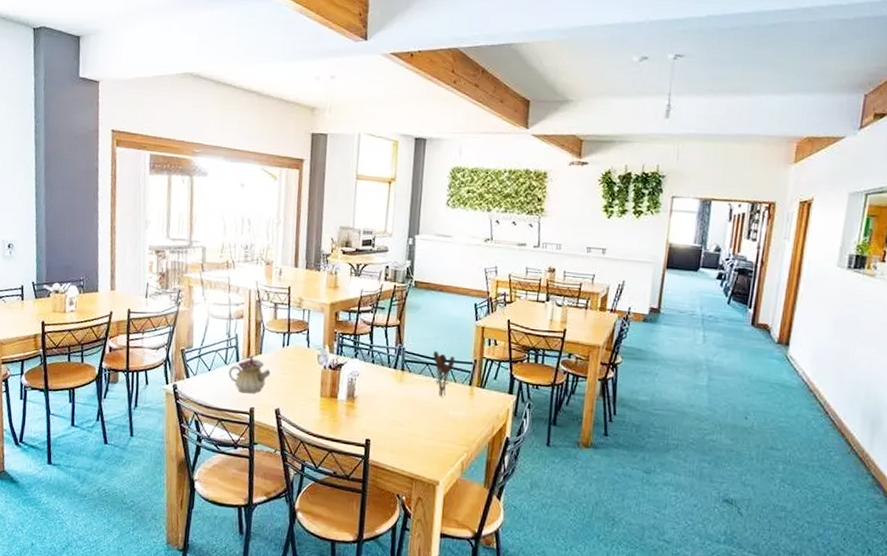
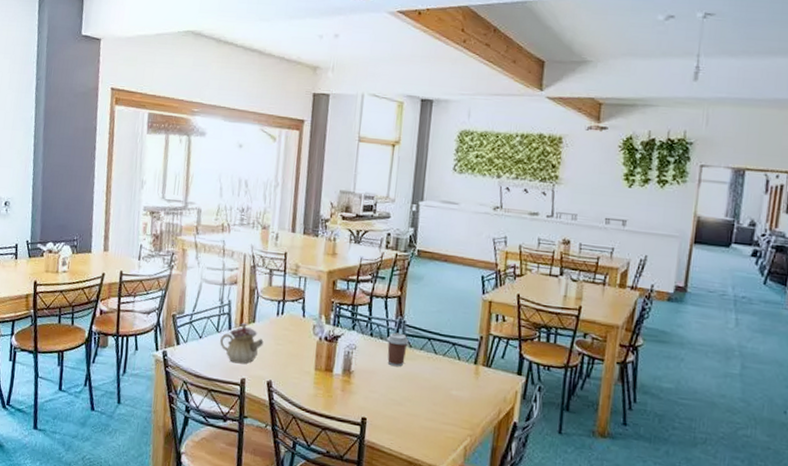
coffee cup: none [388,359,409,391] -> present [387,332,409,367]
utensil holder: present [433,350,455,397] -> none [436,324,460,375]

